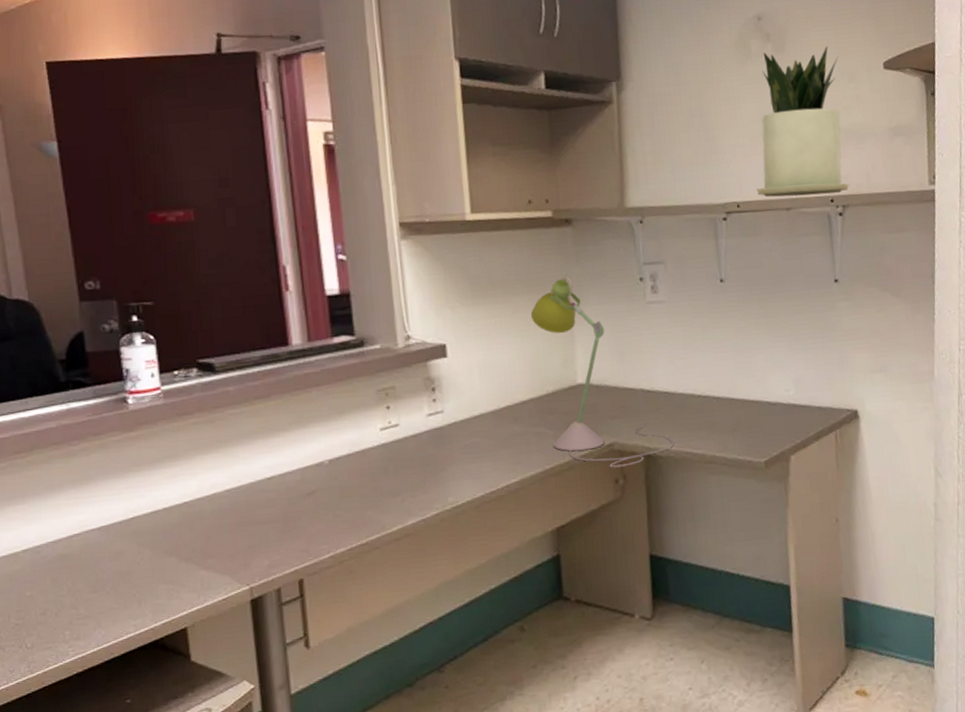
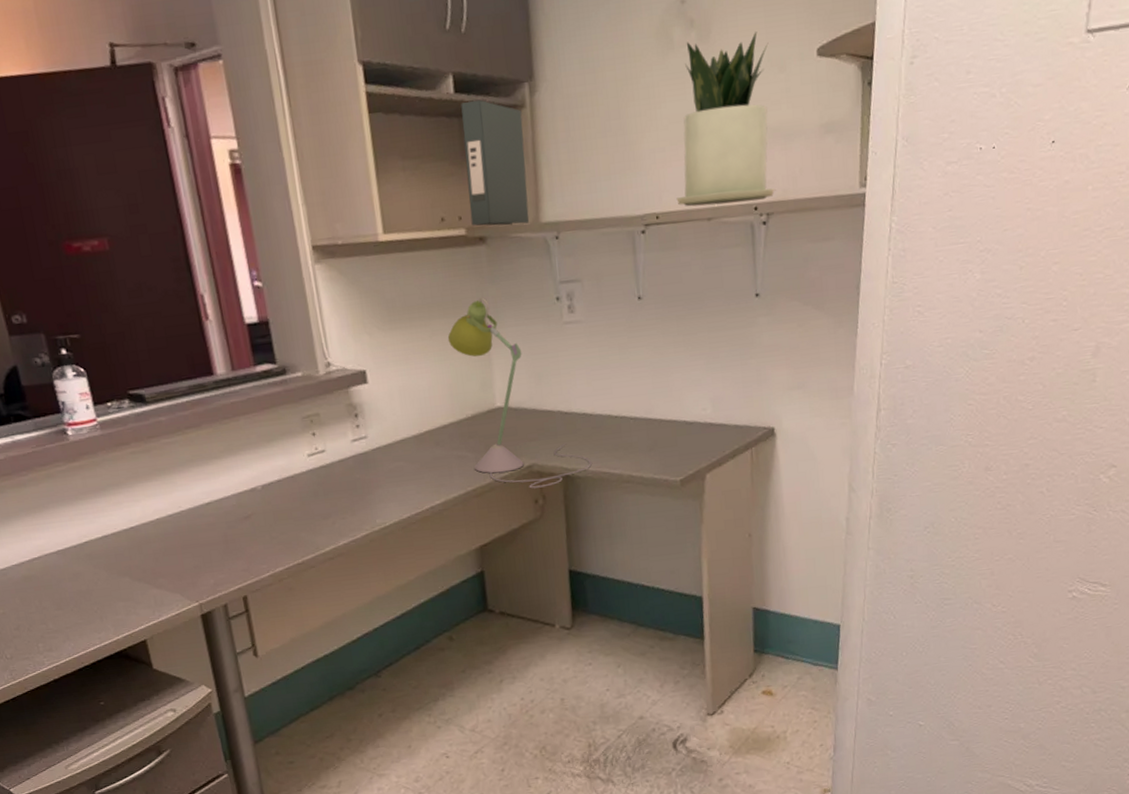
binder: none [551,95,615,210] -> present [461,99,530,226]

